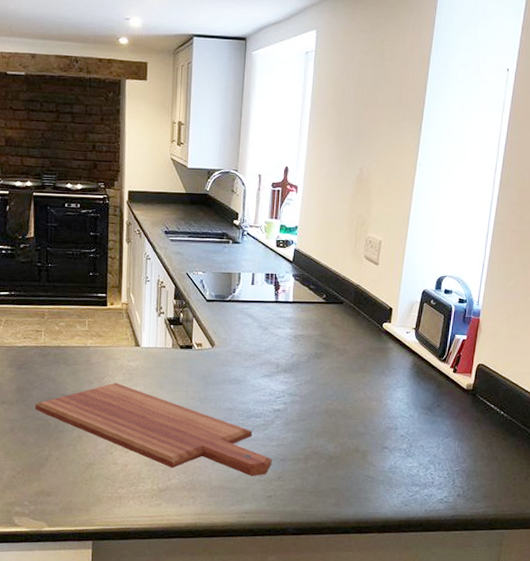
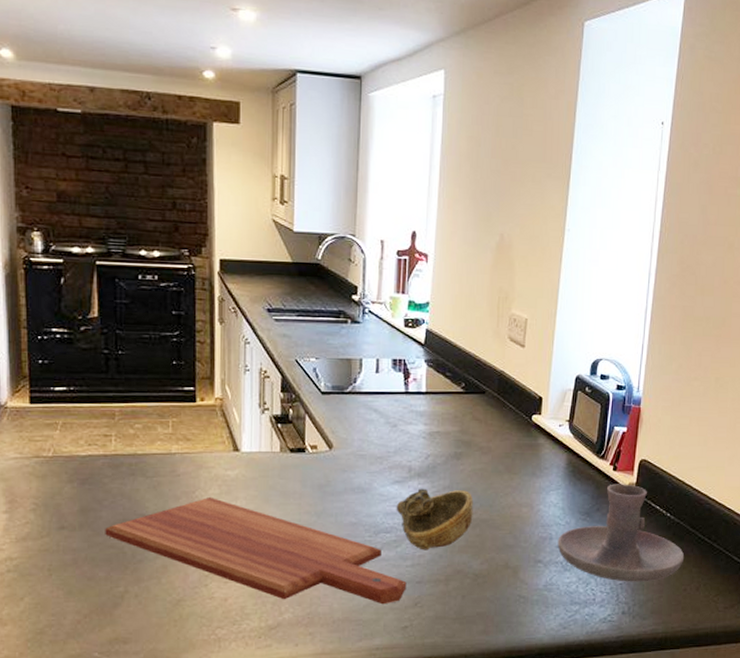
decorative bowl: none [265,382,330,434] -> present [396,488,474,551]
candle holder: none [402,384,516,470] -> present [557,483,685,582]

